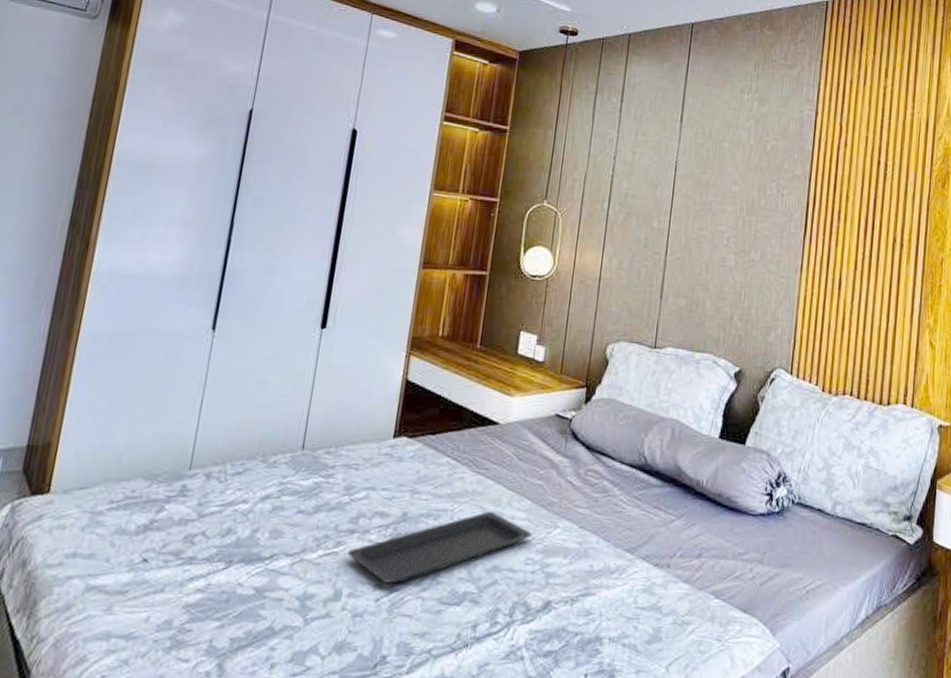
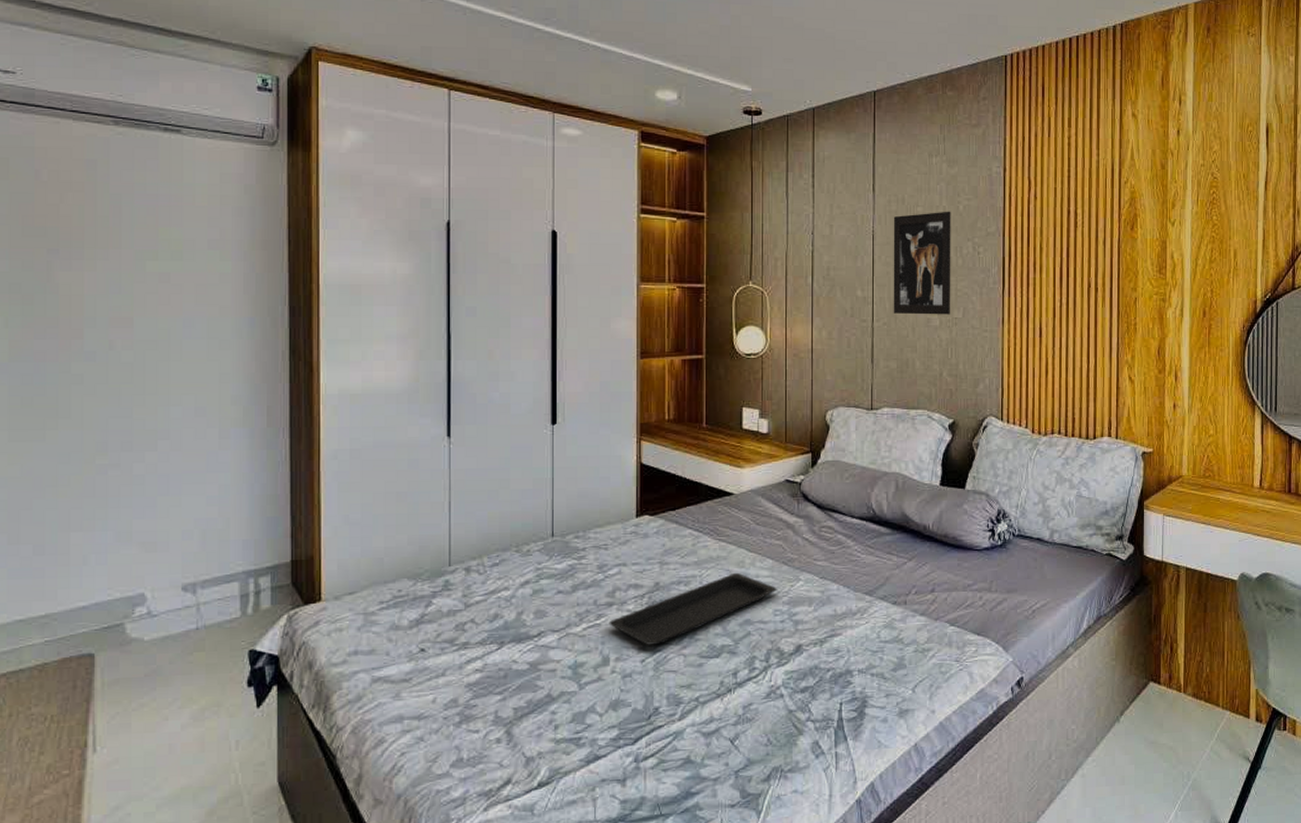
wall art: none [688,148,758,256] -> present [893,211,951,315]

